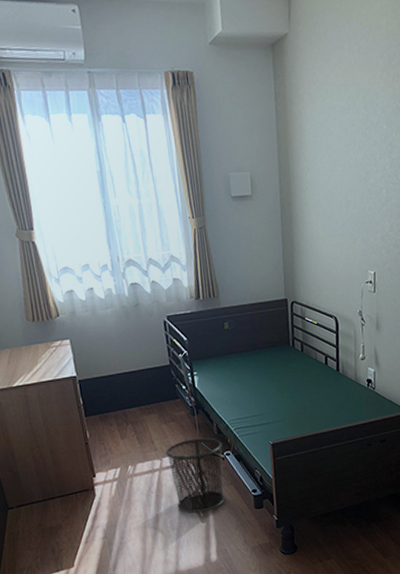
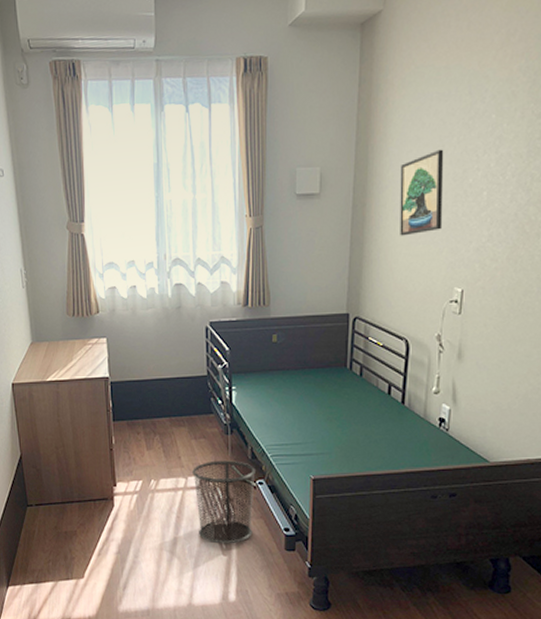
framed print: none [316,155,355,230] -> present [400,149,444,236]

